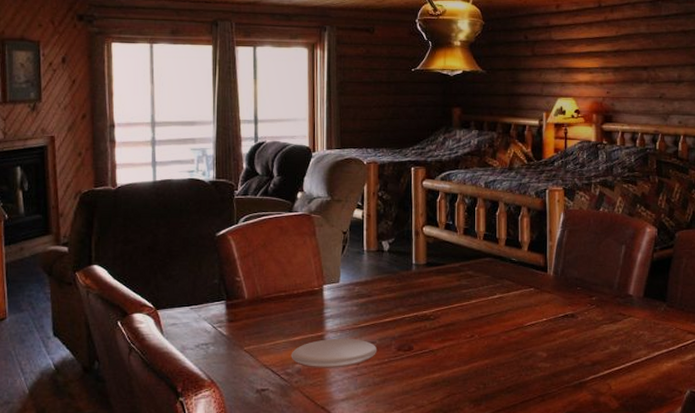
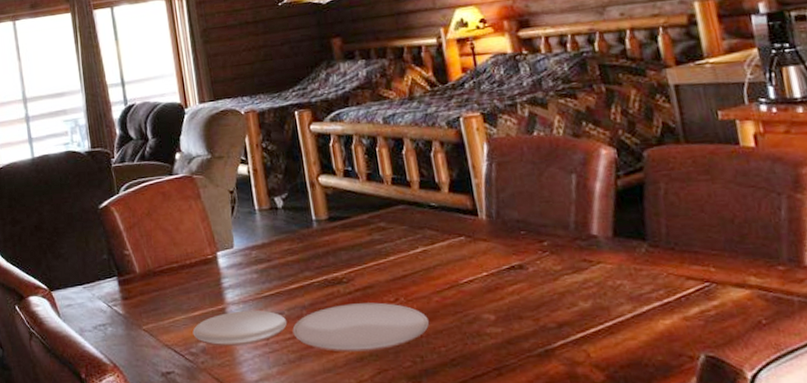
plate: none [381,337,495,378] -> present [292,302,429,352]

